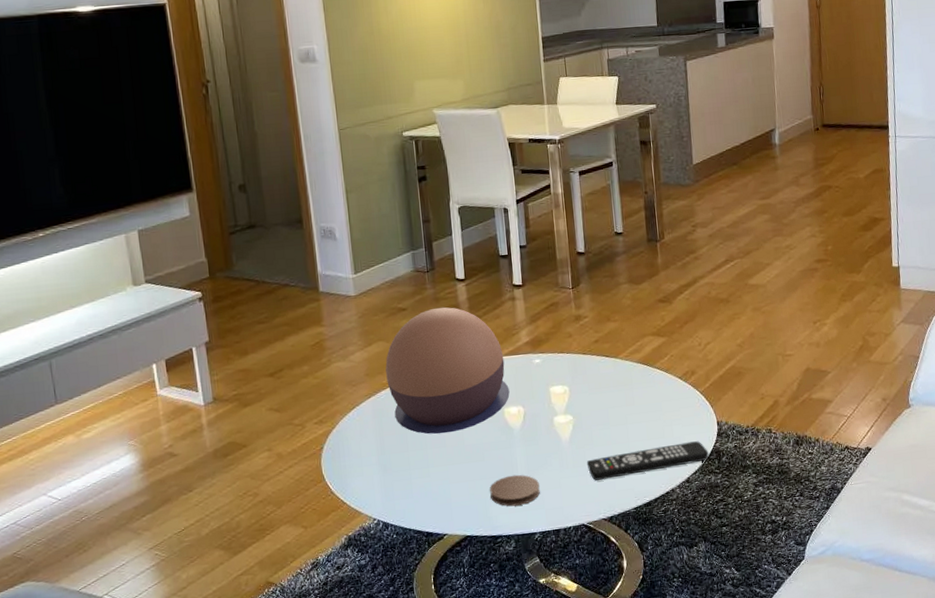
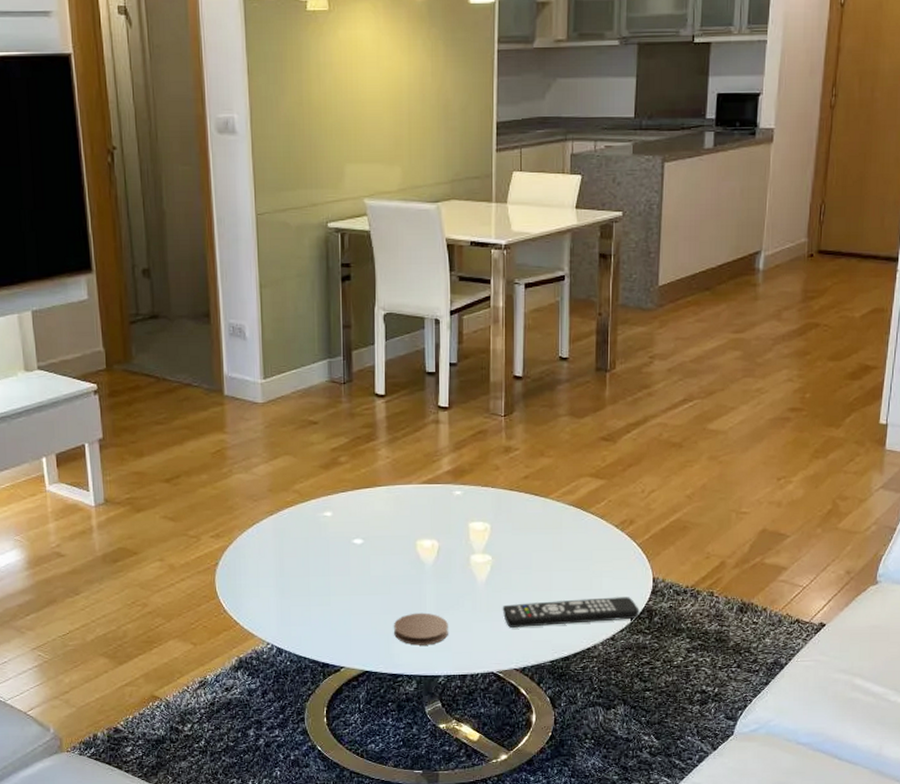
decorative bowl: present [385,307,510,434] -> none [291,424,424,561]

